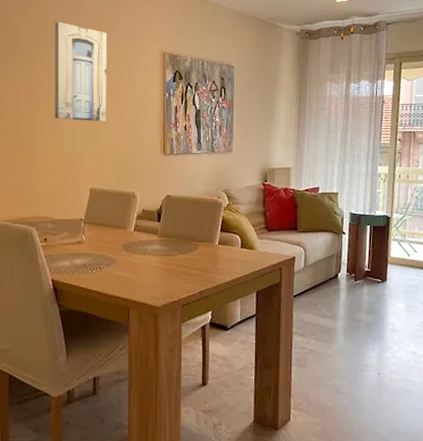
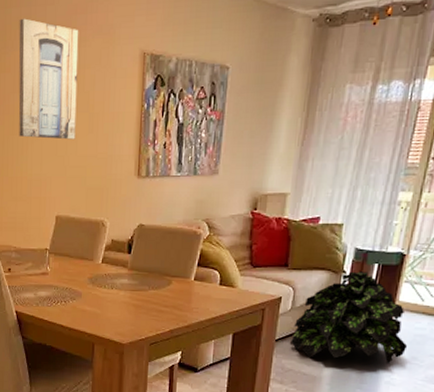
potted plant: none [307,232,403,313] -> present [291,271,408,364]

